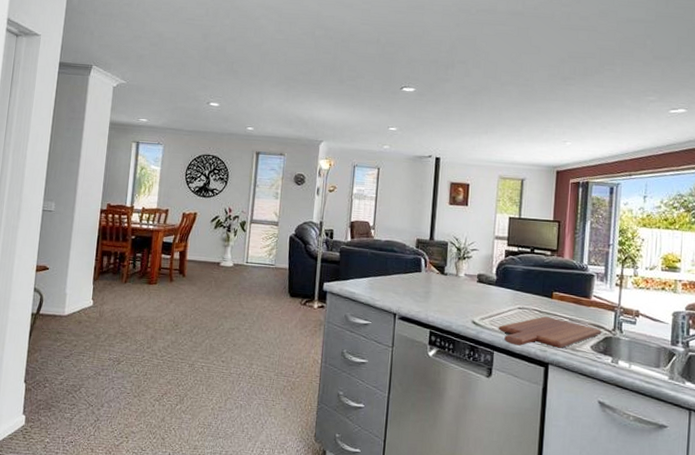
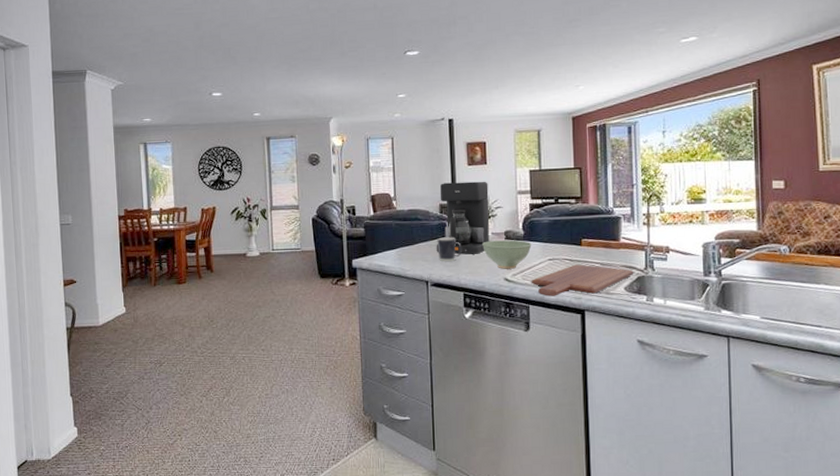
coffee maker: none [408,218,467,293] -> present [436,181,491,255]
mug: none [409,272,434,298] -> present [437,237,462,262]
bowl: none [454,281,503,313] -> present [482,240,532,269]

